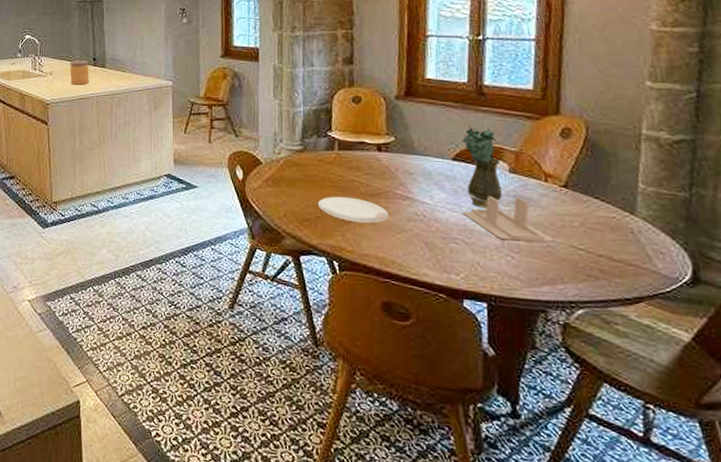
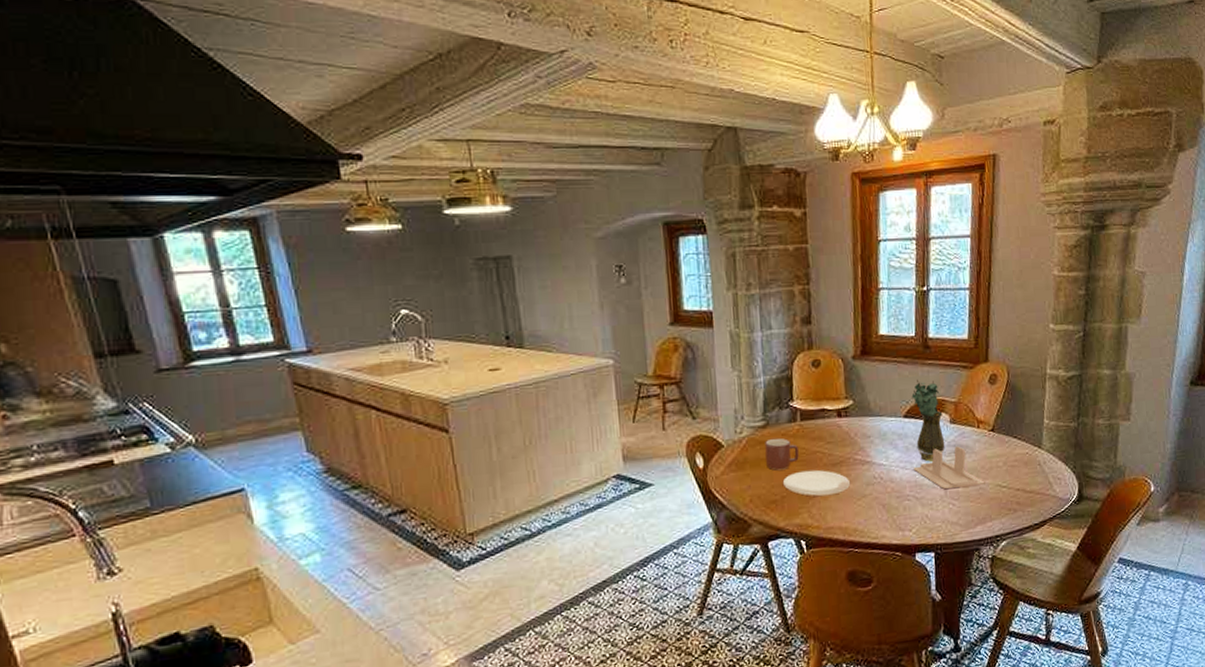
jar: present [70,60,89,85] -> none [472,340,503,375]
mug: none [301,162,335,194] -> present [765,437,799,472]

